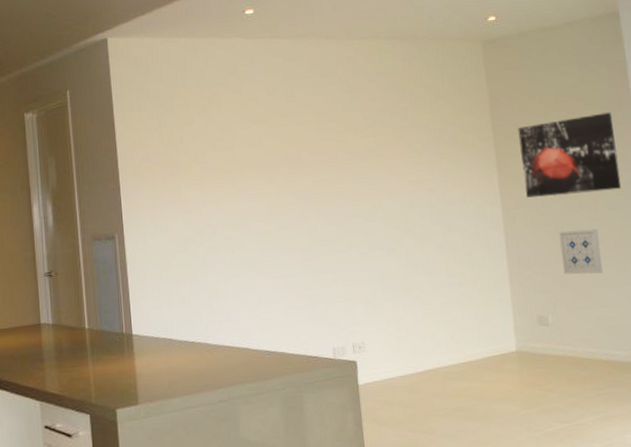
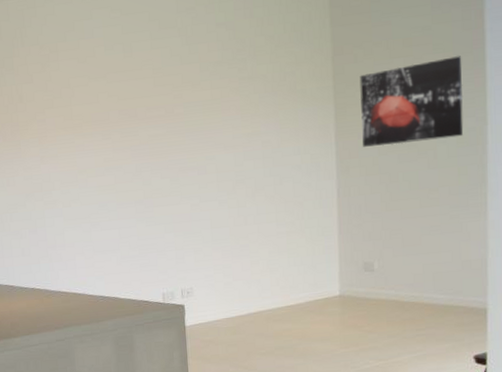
wall art: present [559,228,603,275] -> none [393,176,435,222]

